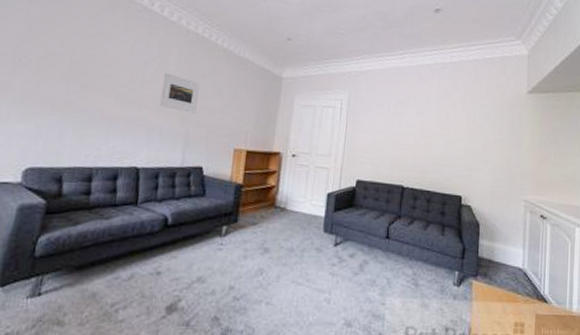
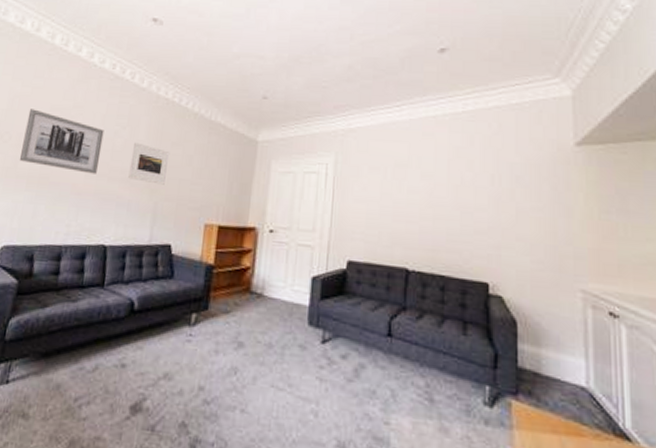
wall art: none [41,33,134,101] -> present [19,109,104,174]

